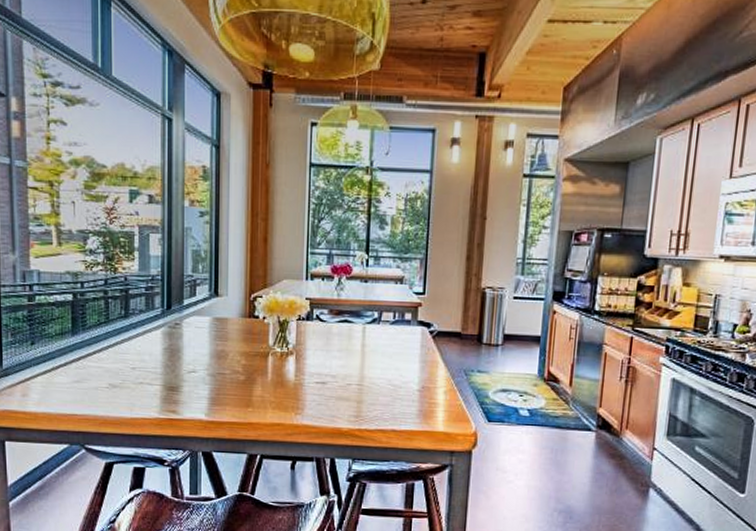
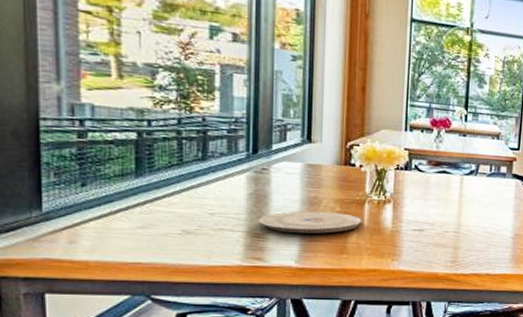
plate: none [173,364,266,387] -> present [259,211,362,234]

